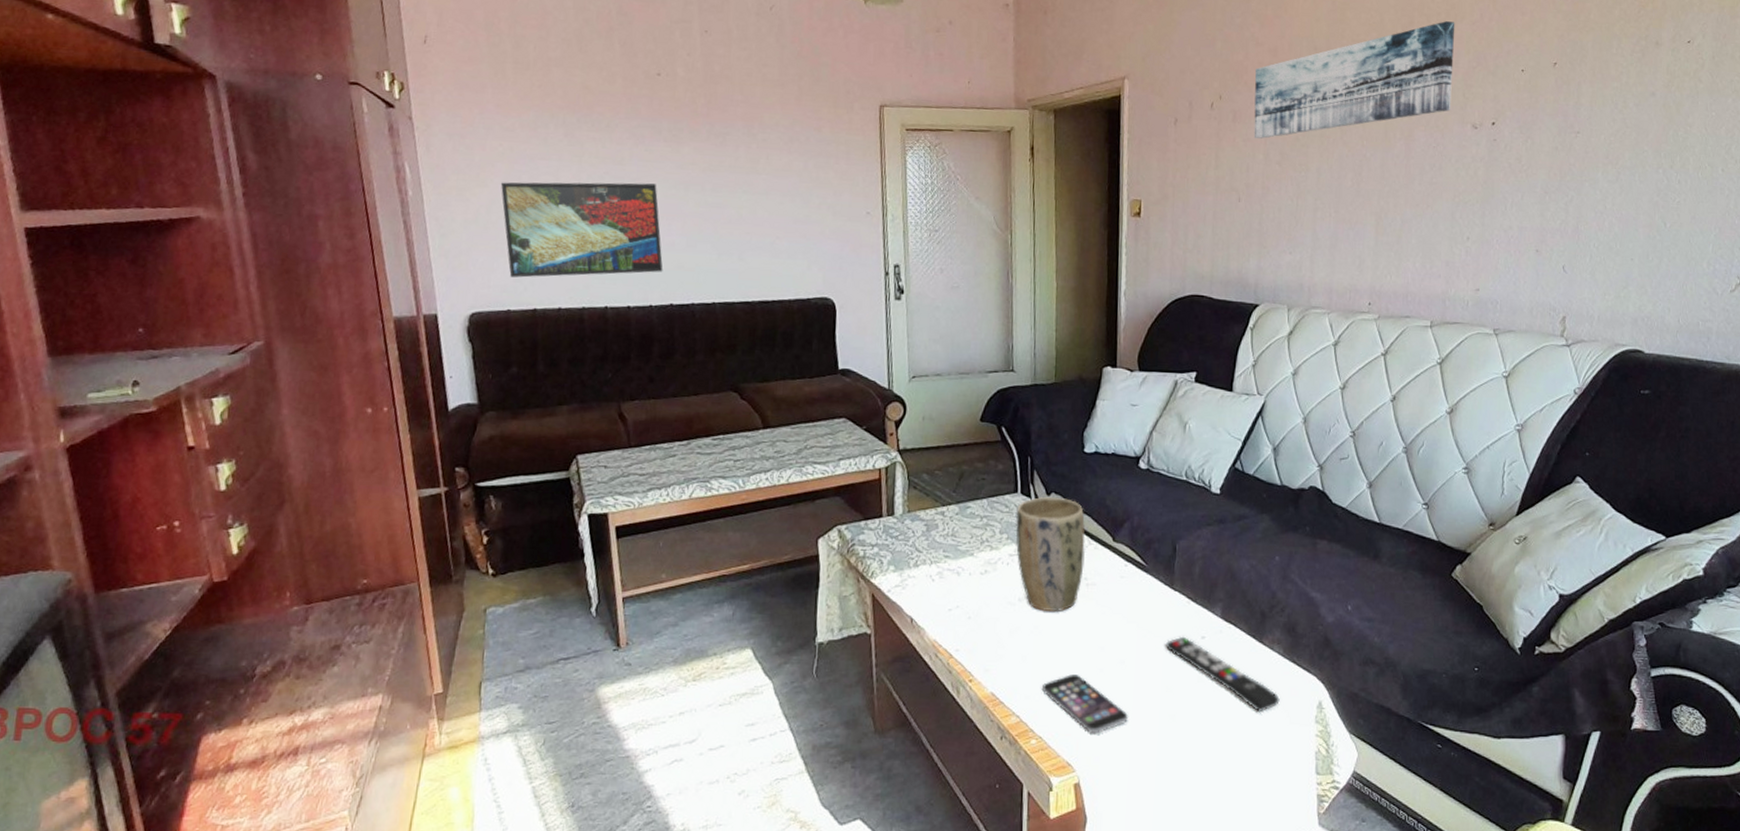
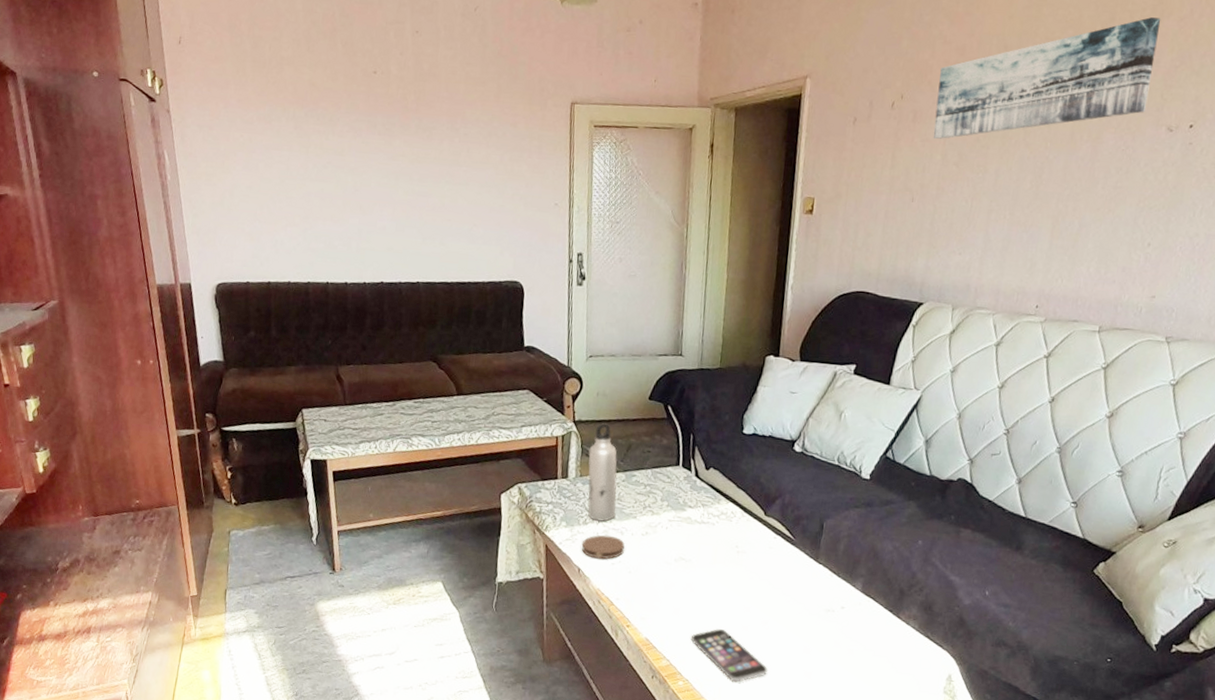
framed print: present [500,182,663,278] -> none [241,169,376,254]
coaster: none [913,577,963,606] -> present [581,534,625,560]
water bottle: none [916,450,951,562] -> present [588,423,617,522]
plant pot: present [1015,497,1086,612] -> none [675,471,740,574]
remote control: present [1166,636,1280,713] -> none [807,605,911,679]

